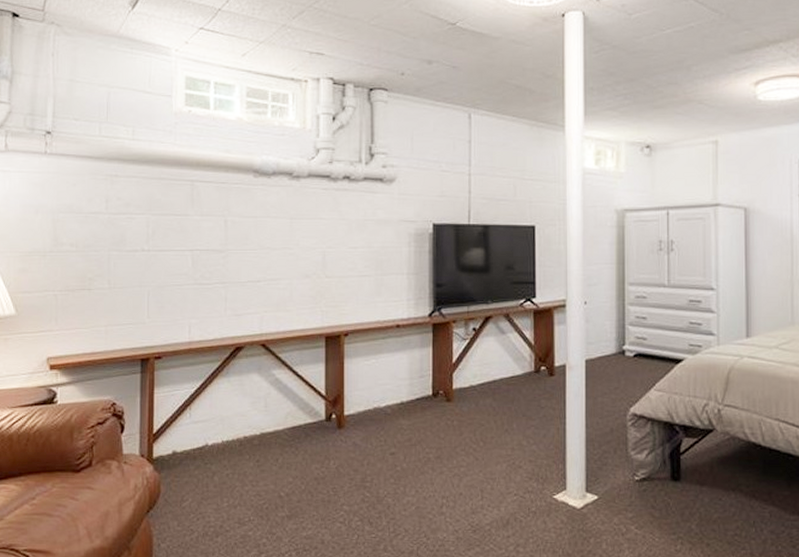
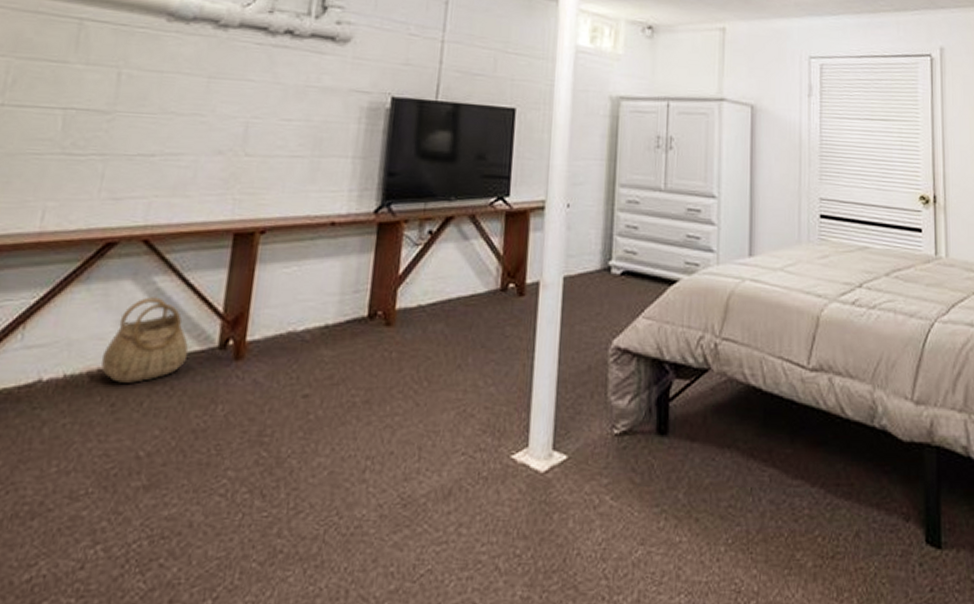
basket: none [245,385,305,446] -> present [100,297,189,383]

